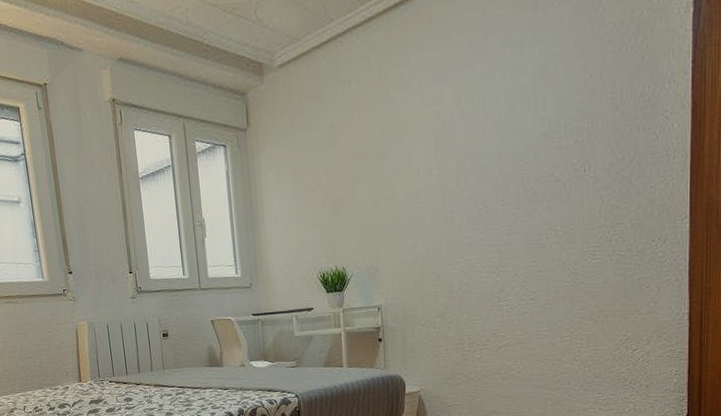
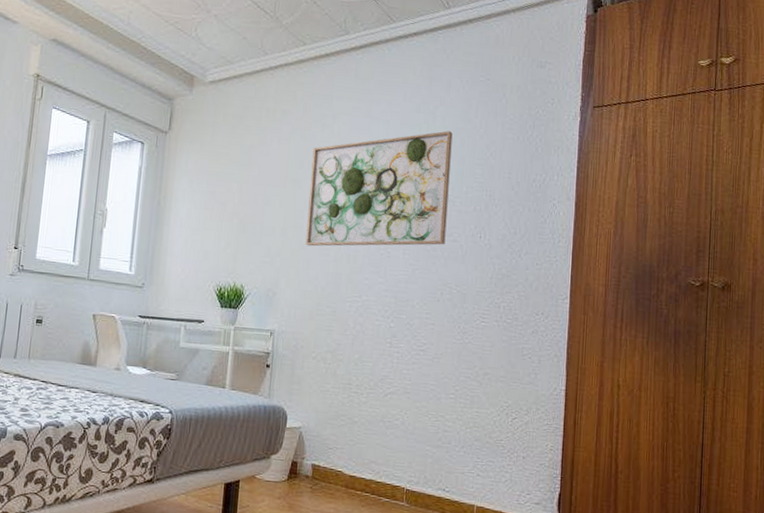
wall art: none [395,59,546,217] -> present [305,131,453,247]

